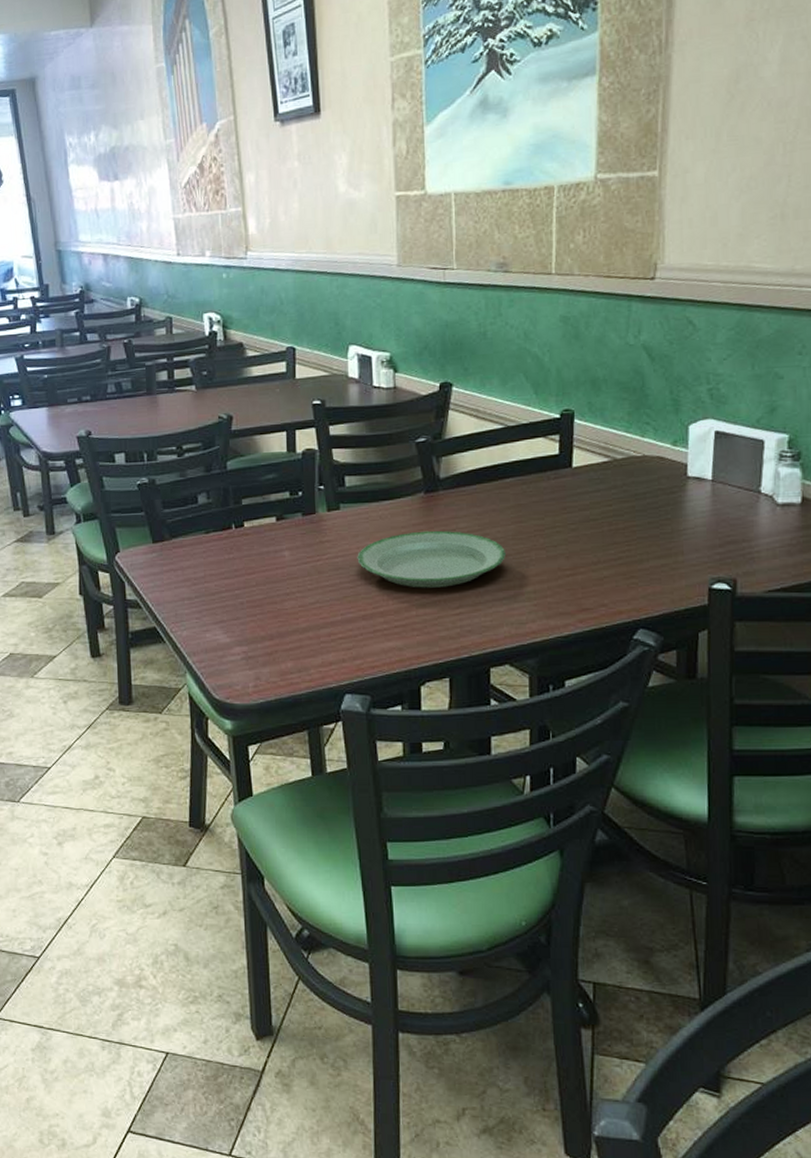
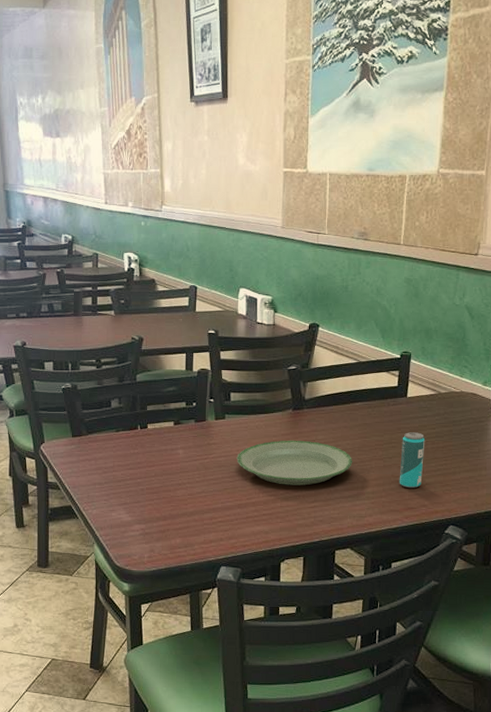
beverage can: none [568,511,600,584] -> present [399,432,425,489]

